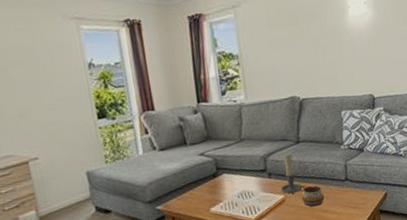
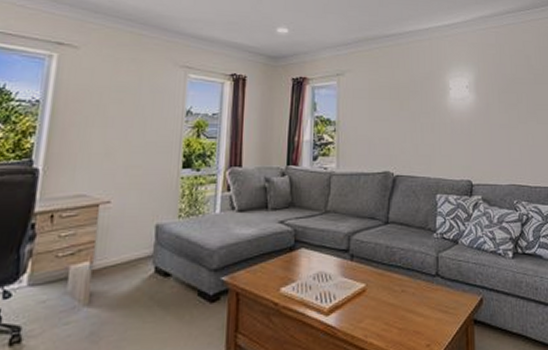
candle holder: present [280,152,305,194] -> none [362,233,390,283]
decorative bowl: present [301,185,325,207] -> none [385,276,411,304]

